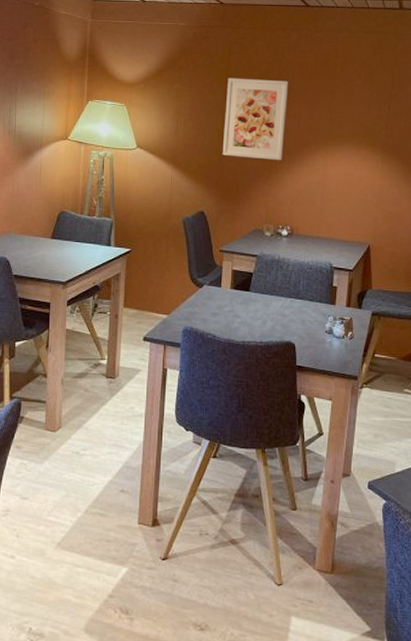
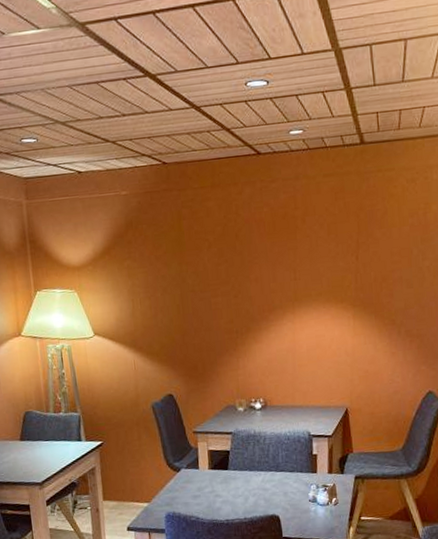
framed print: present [222,78,289,161] -> none [181,242,248,333]

